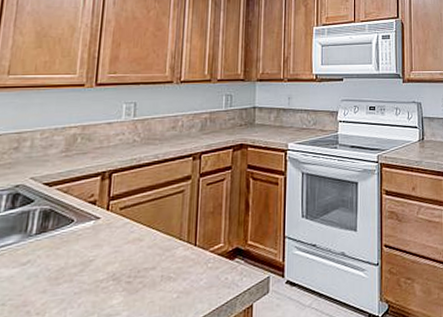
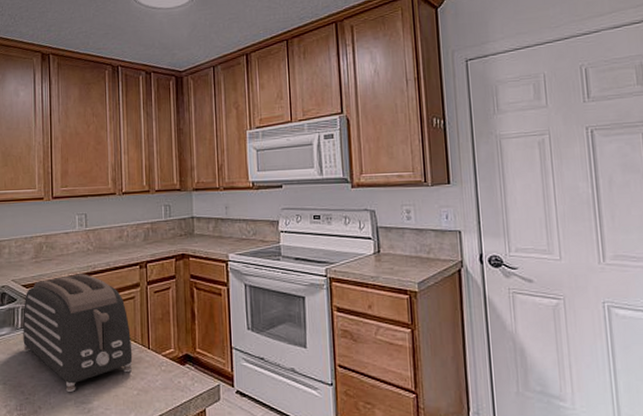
toaster: none [35,167,176,305] -> present [23,274,133,392]

